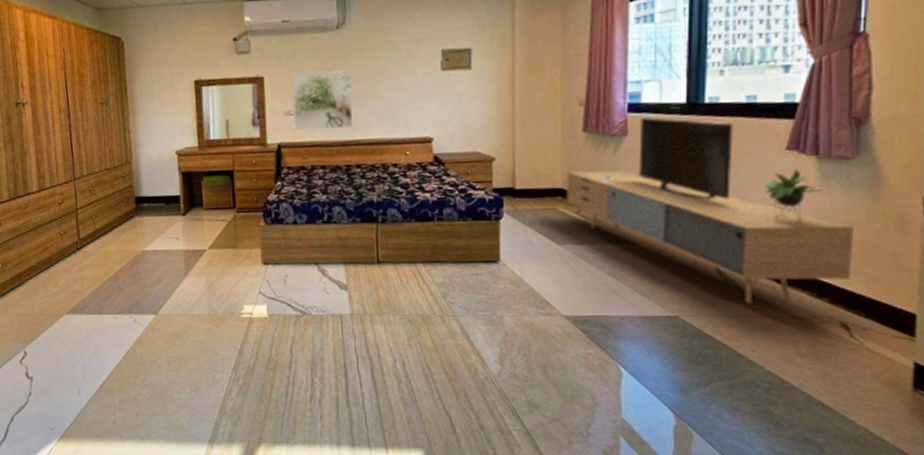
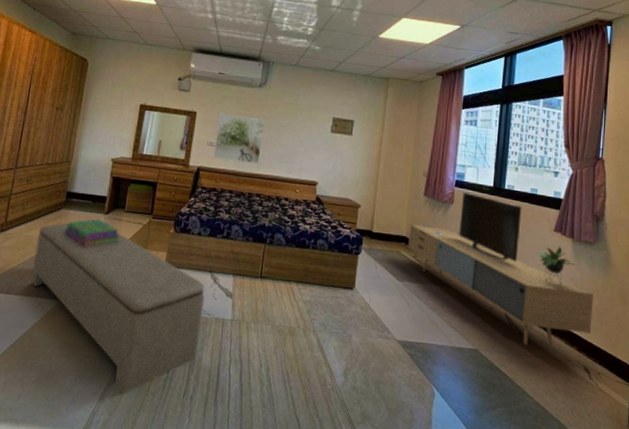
bench: none [115,232,318,404] -> present [31,223,205,395]
stack of books: none [142,222,205,255] -> present [64,218,121,248]

